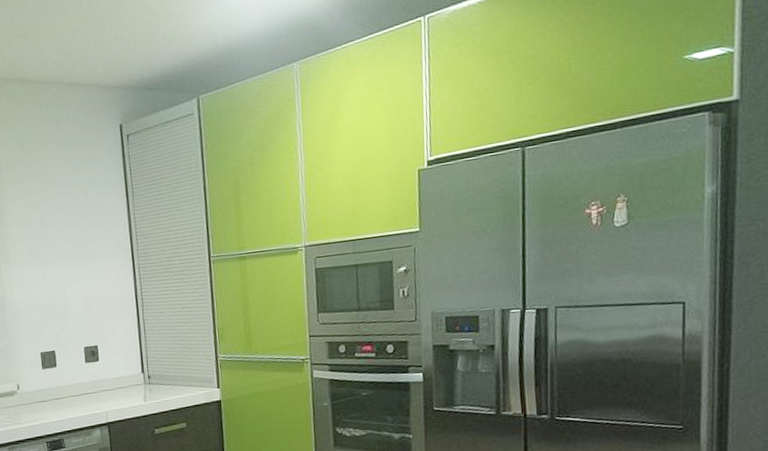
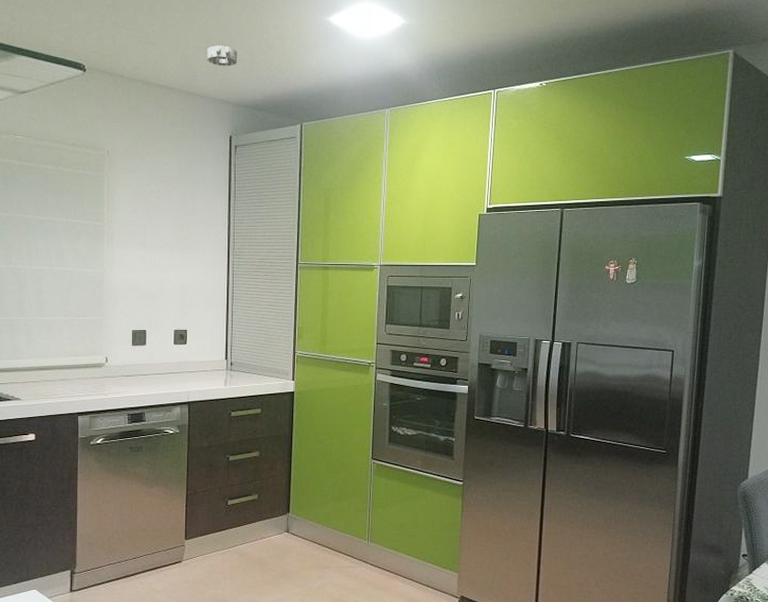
smoke detector: none [84,23,119,48] -> present [207,45,238,66]

